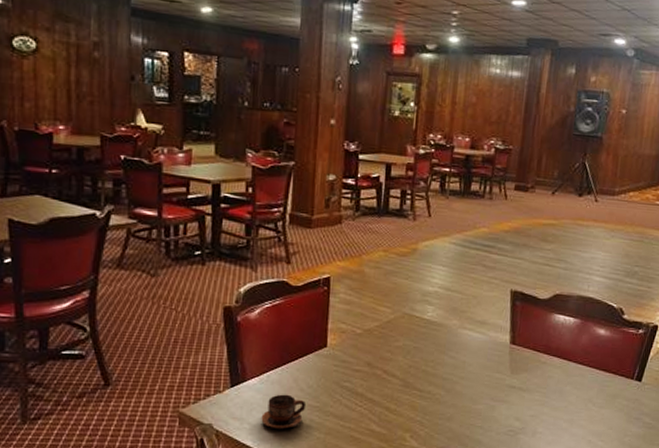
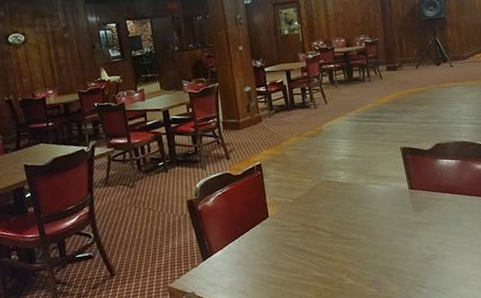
cup: present [261,394,307,430] -> none [230,259,262,289]

